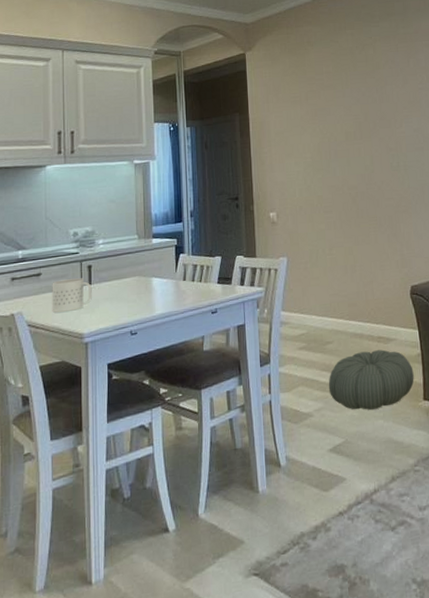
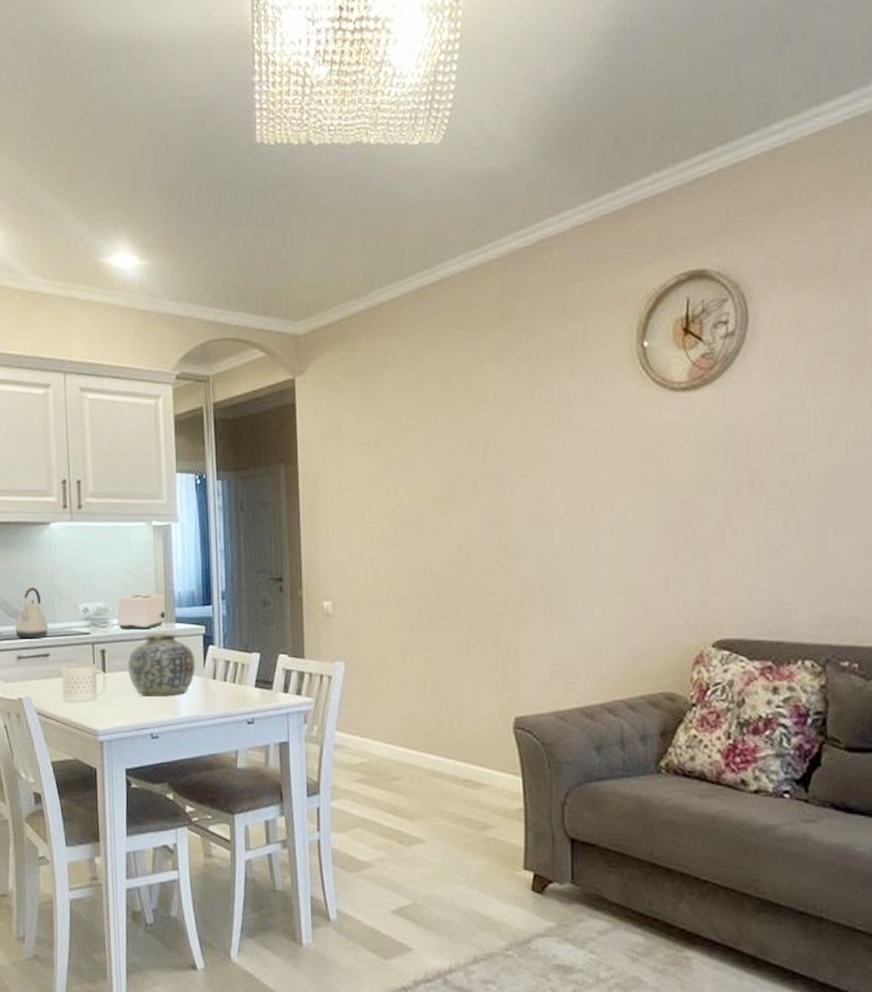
kettle: none [10,219,42,263] -> present [15,587,49,639]
toaster: none [104,216,144,247] -> present [118,593,166,630]
vase: none [110,247,169,301] -> present [127,633,196,697]
pouf: present [328,349,414,410] -> none [394,795,512,871]

